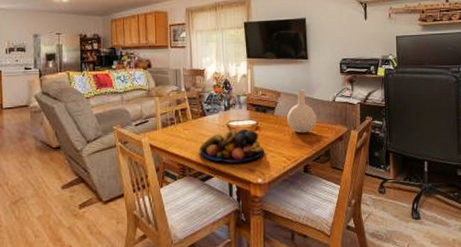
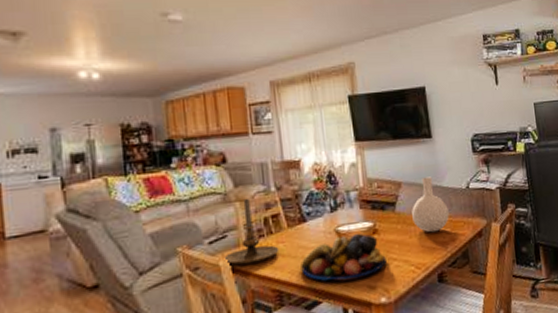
candle holder: none [145,94,185,143] -> present [224,198,279,265]

